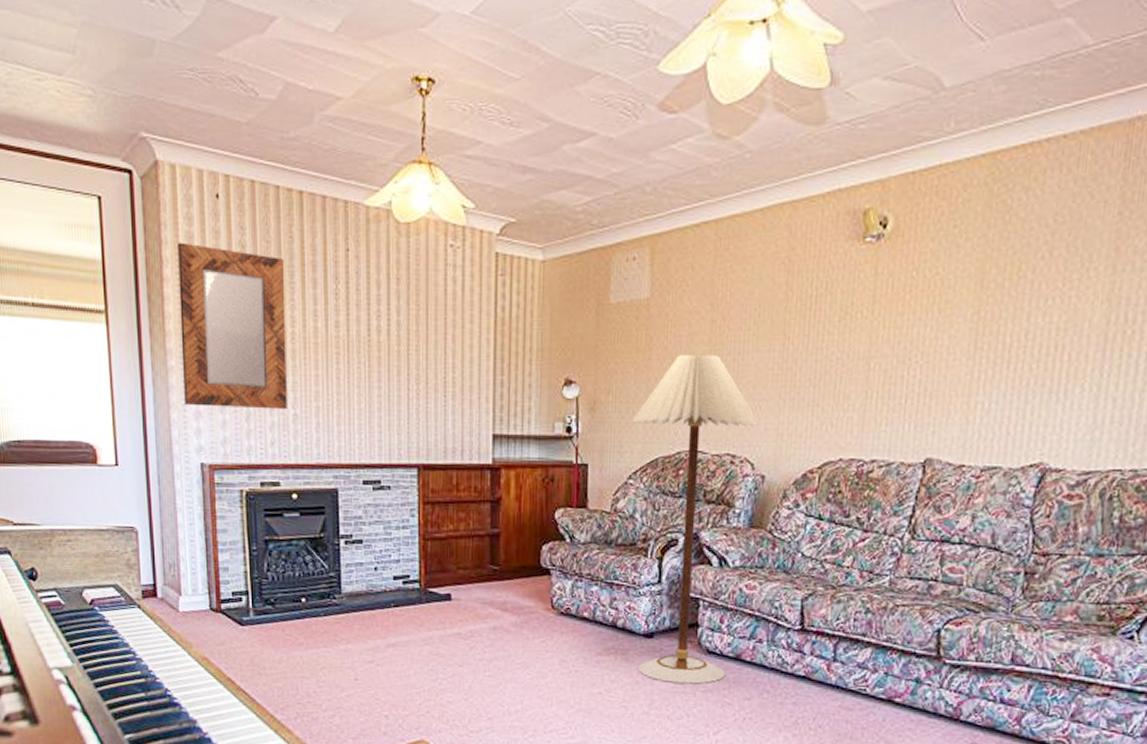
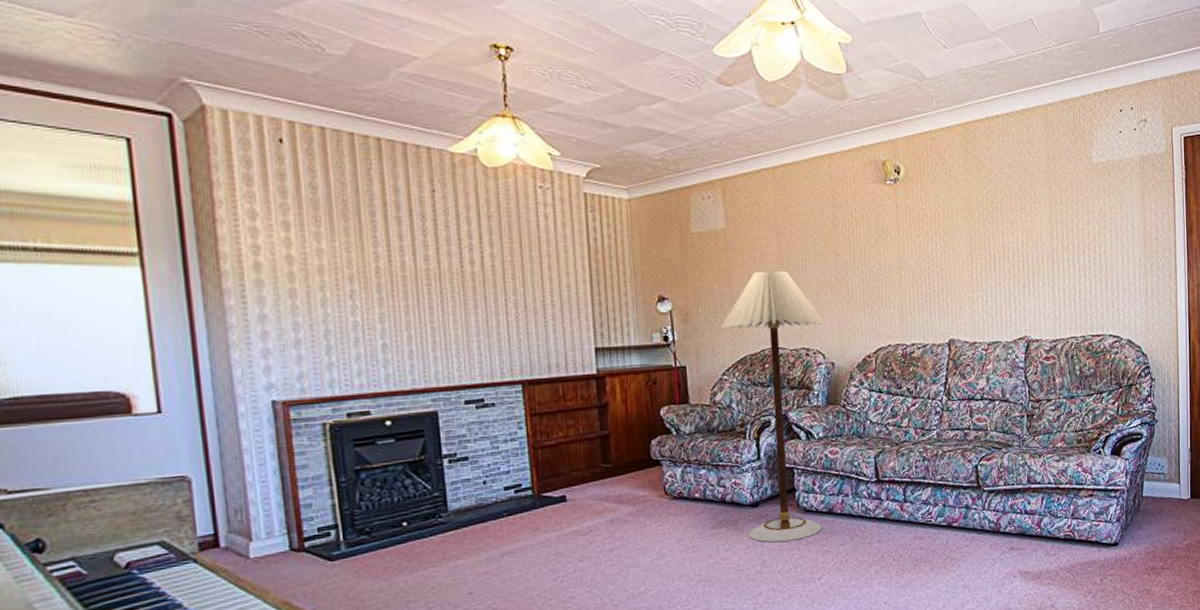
home mirror: present [178,242,287,410] -> none [233,184,375,344]

